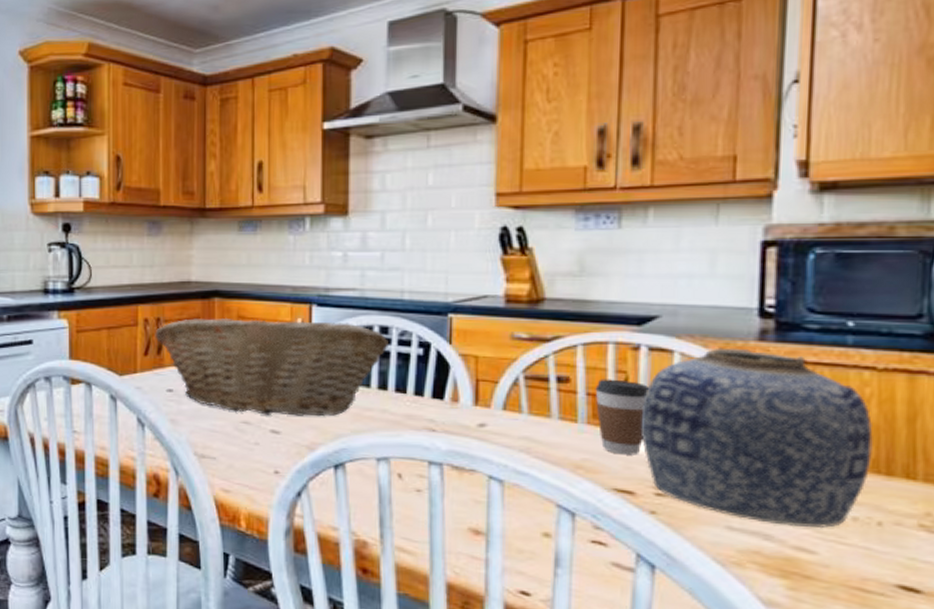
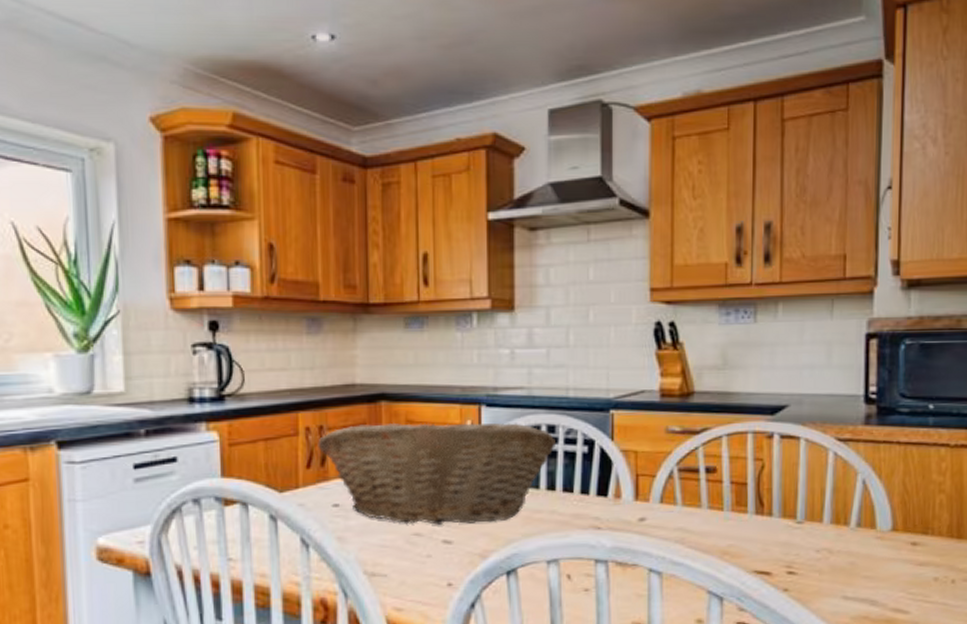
coffee cup: present [595,379,649,455] -> none [737,467,781,538]
vase: present [641,347,873,529] -> none [775,432,948,591]

